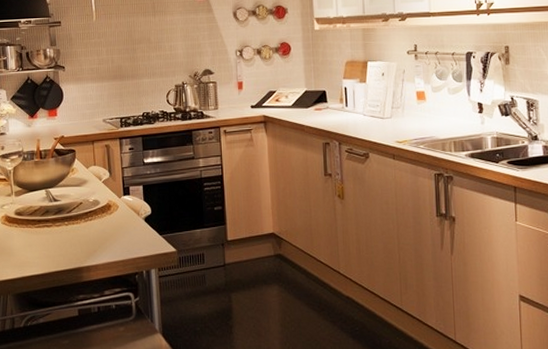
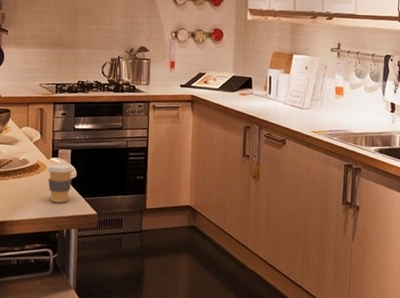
coffee cup: none [119,201,148,243] -> present [46,163,74,203]

